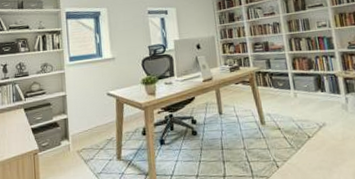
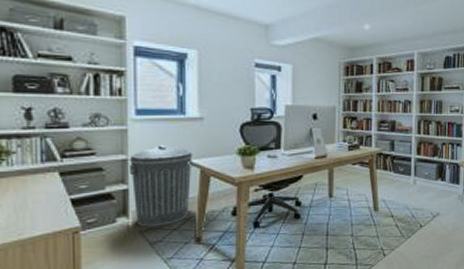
trash can: none [67,82,111,148] -> present [130,145,193,227]

